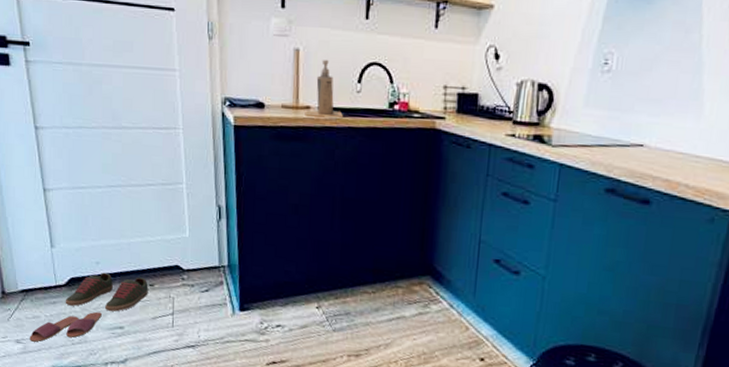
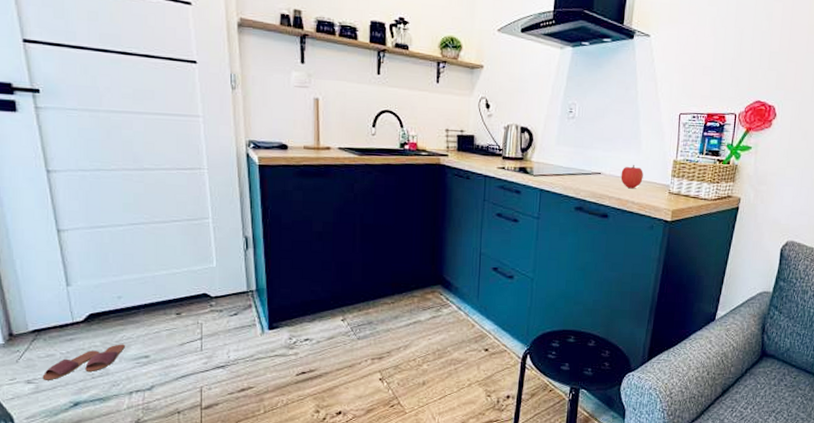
shoe: present [65,272,148,312] -> none [83,306,175,342]
soap dispenser: present [305,60,343,119] -> none [325,108,360,157]
fruit: none [671,135,704,168] -> present [620,165,643,189]

